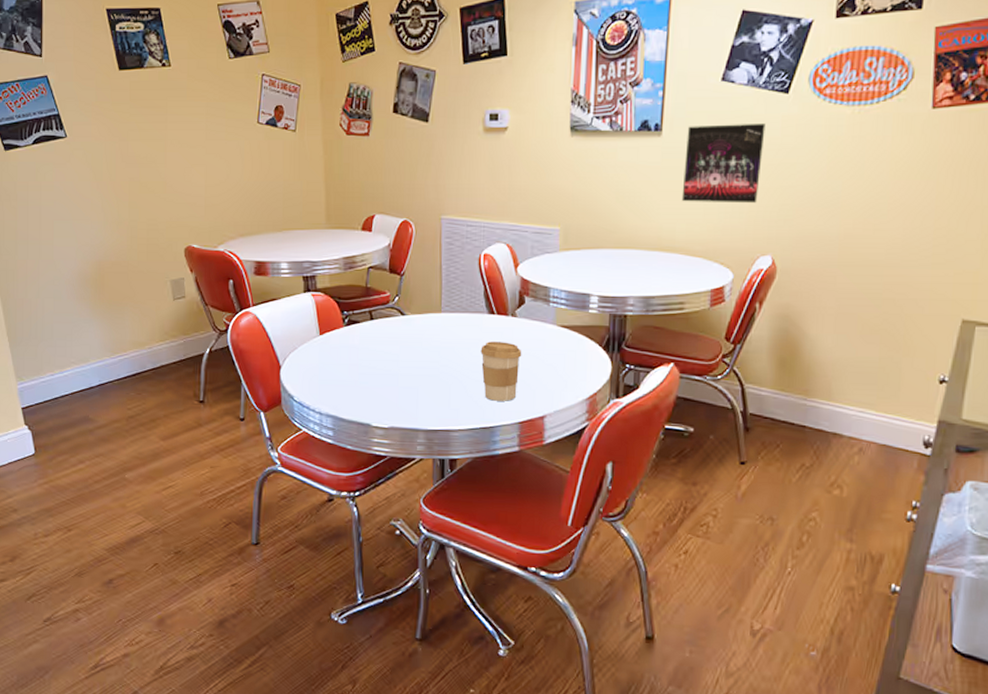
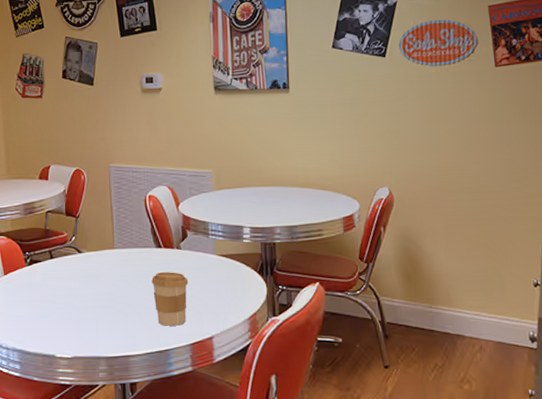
album cover: present [681,124,765,204] -> none [309,81,372,146]

